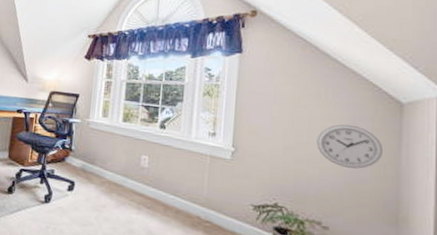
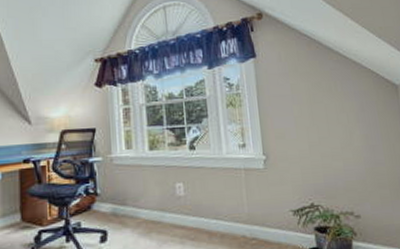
wall clock: present [317,124,384,169] -> none [335,112,391,154]

